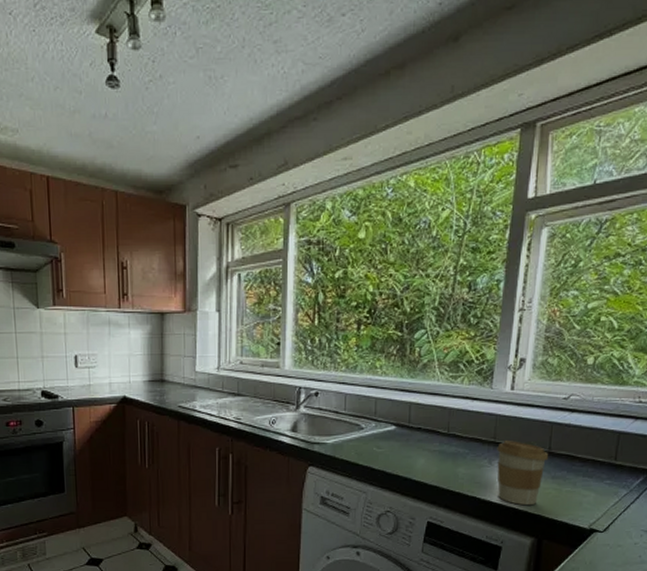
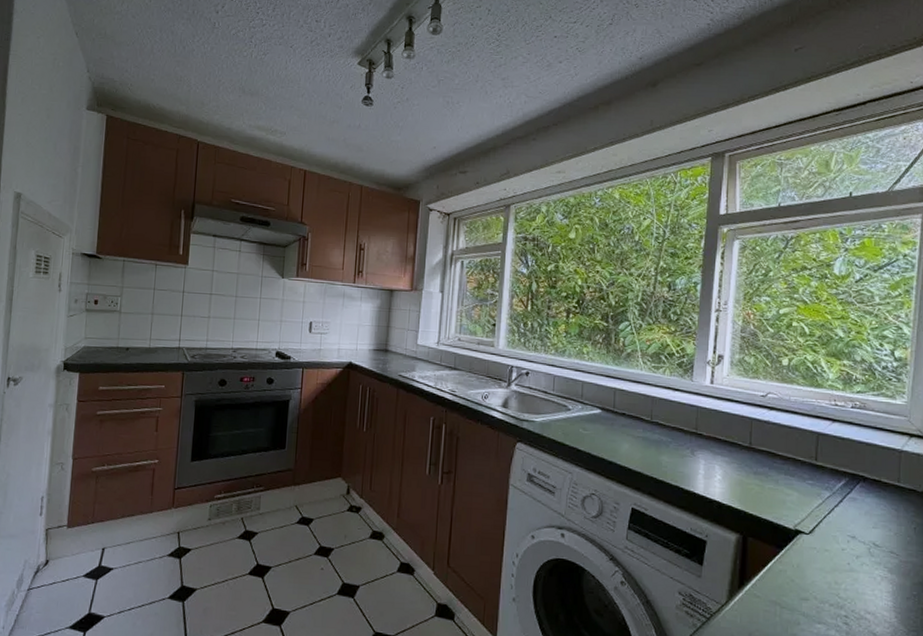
coffee cup: present [497,441,549,506] -> none [699,432,750,500]

